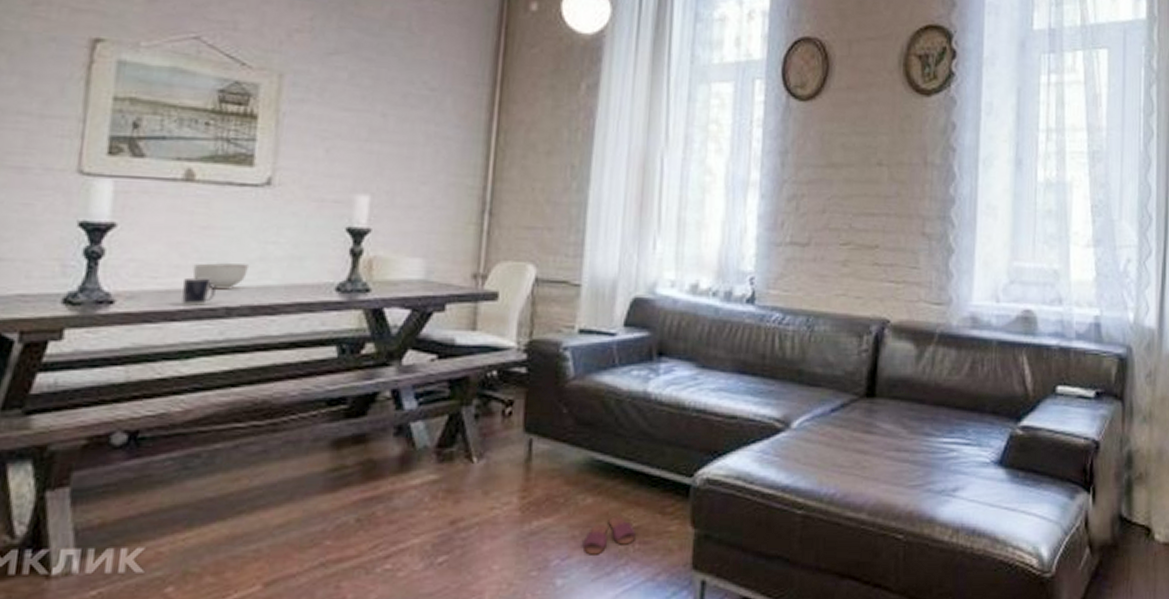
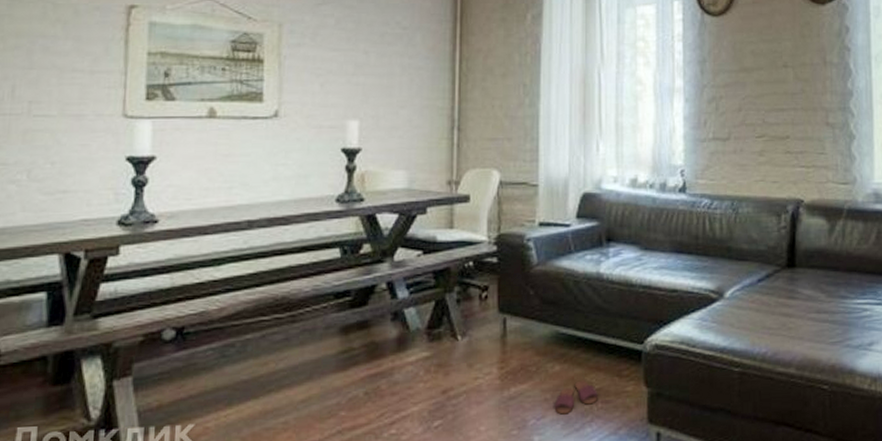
mug: present [181,277,216,306] -> none [212,197,239,221]
bowl: present [192,263,250,290] -> none [219,184,265,206]

